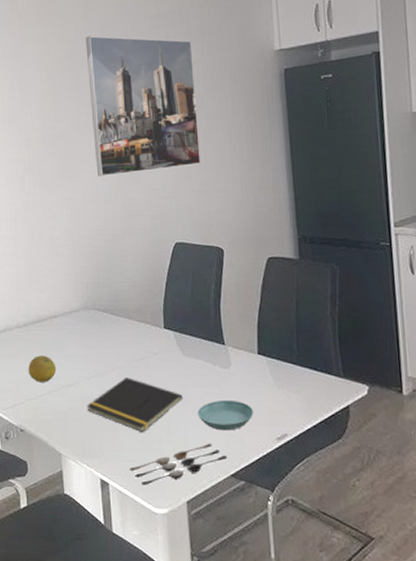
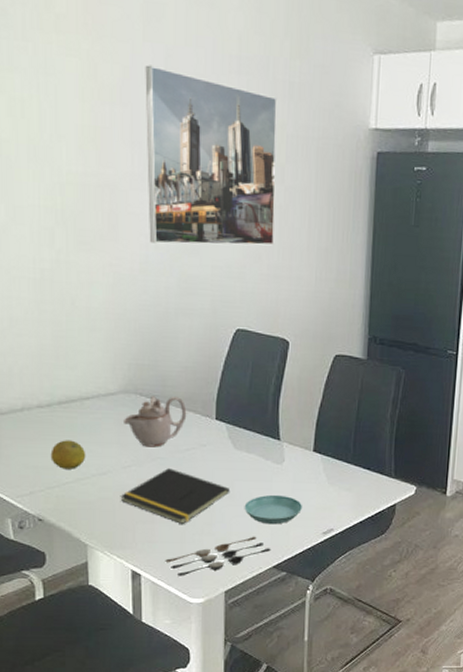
teapot: none [86,308,139,358] -> present [124,395,187,447]

